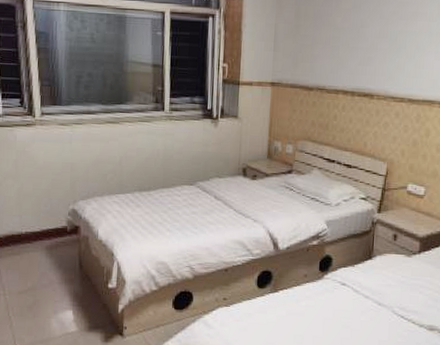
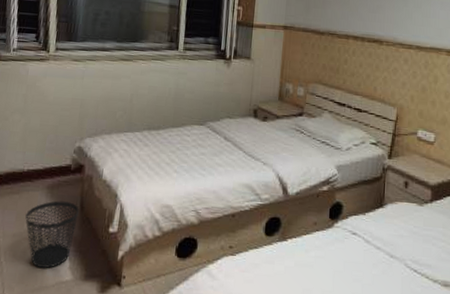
wastebasket: none [28,260,78,321] -> present [25,201,79,268]

